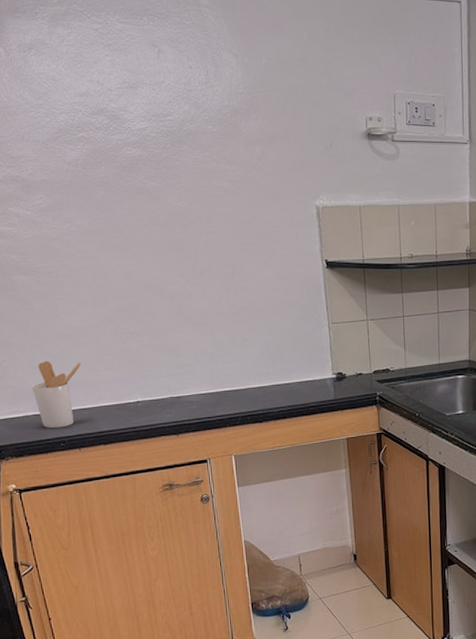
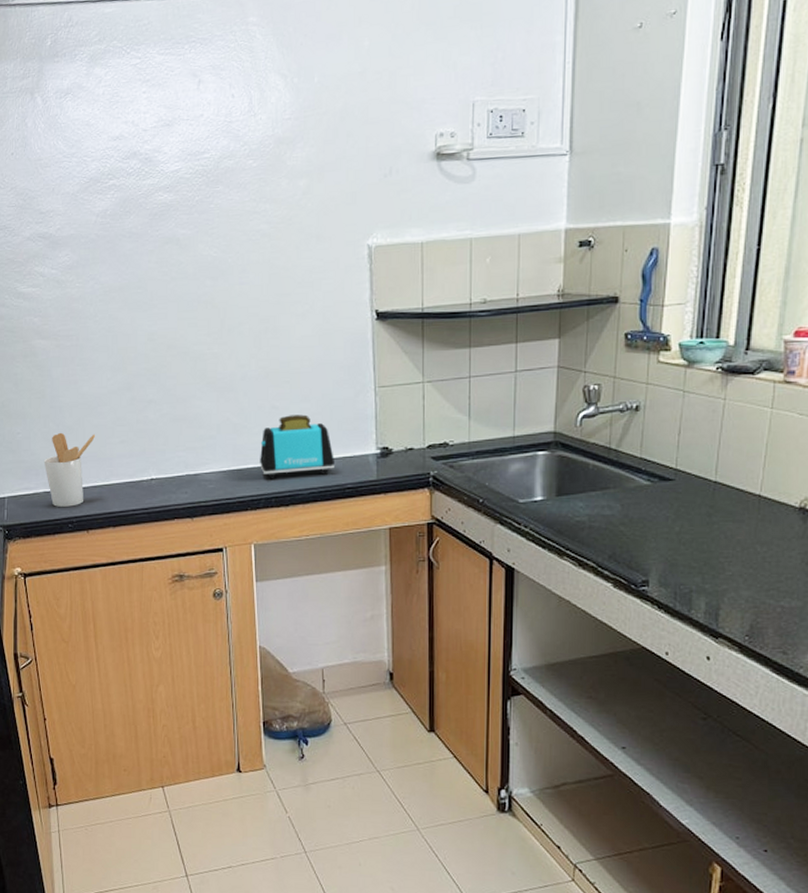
toaster: none [234,345,299,400] -> present [260,414,334,479]

